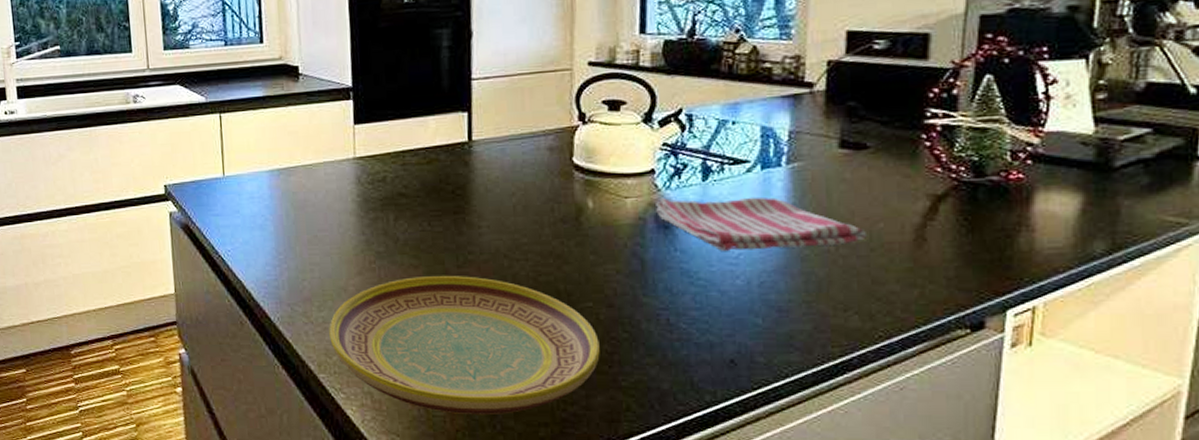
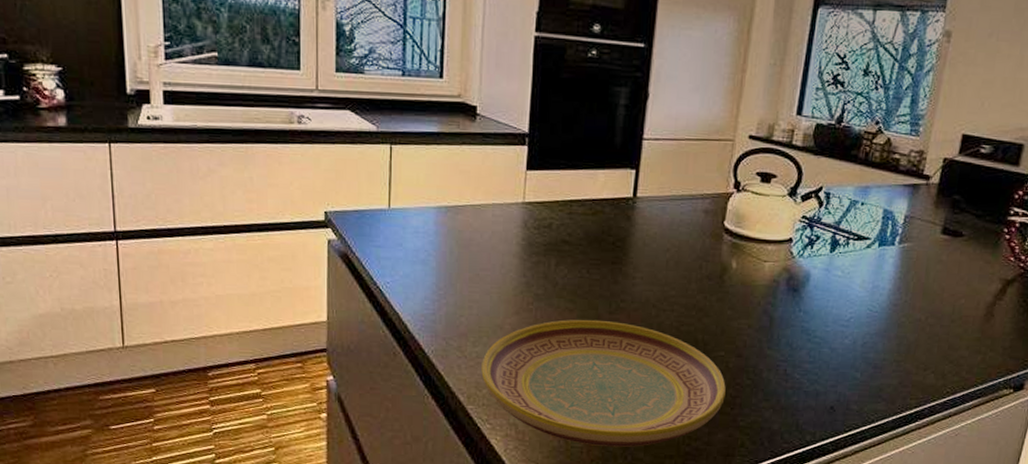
dish towel: present [656,197,868,251] -> none [789,265,951,315]

